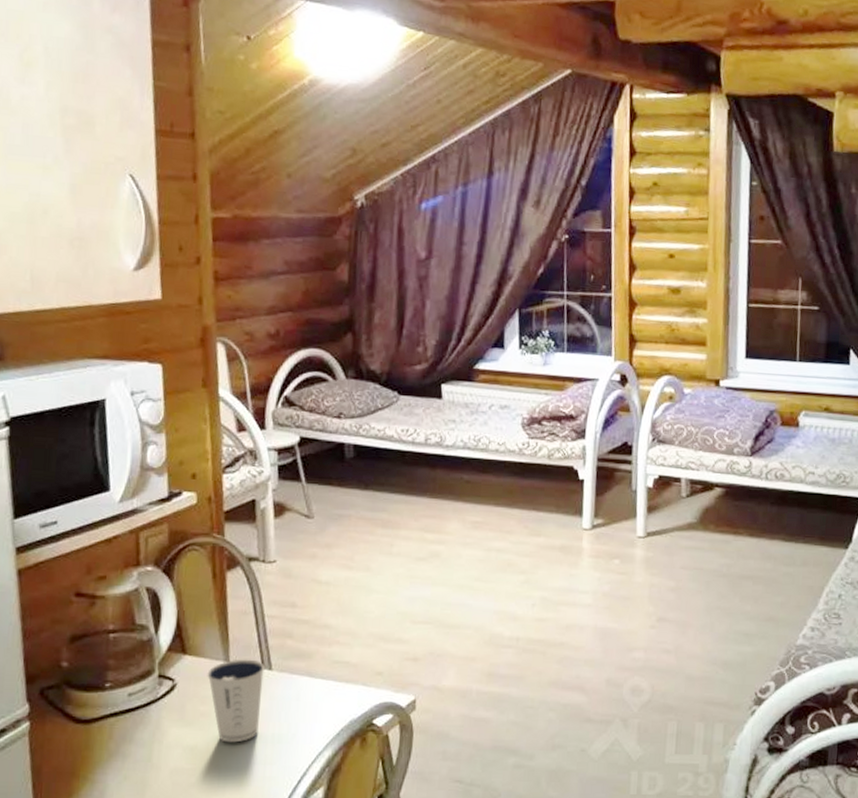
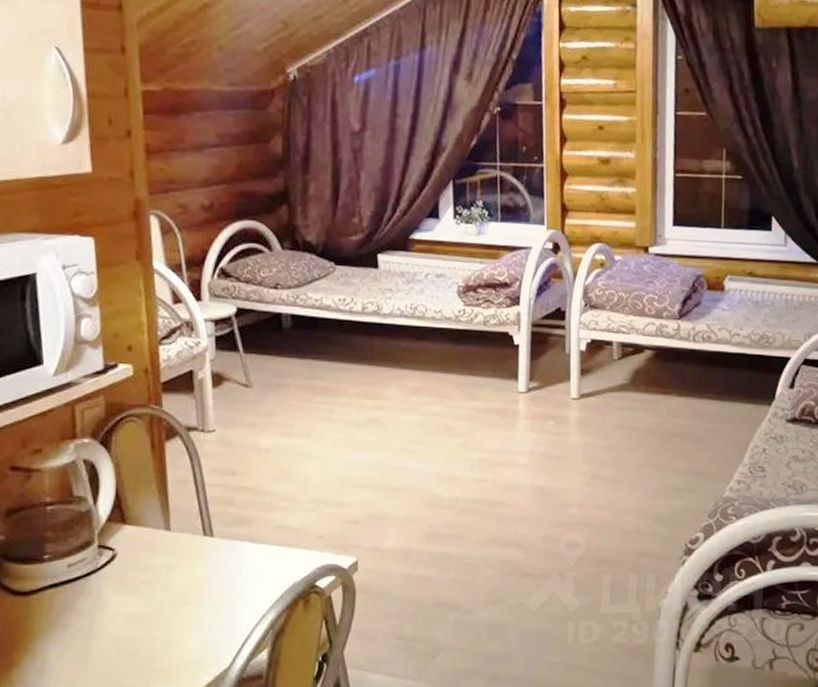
dixie cup: present [207,659,266,743] -> none [148,527,207,609]

